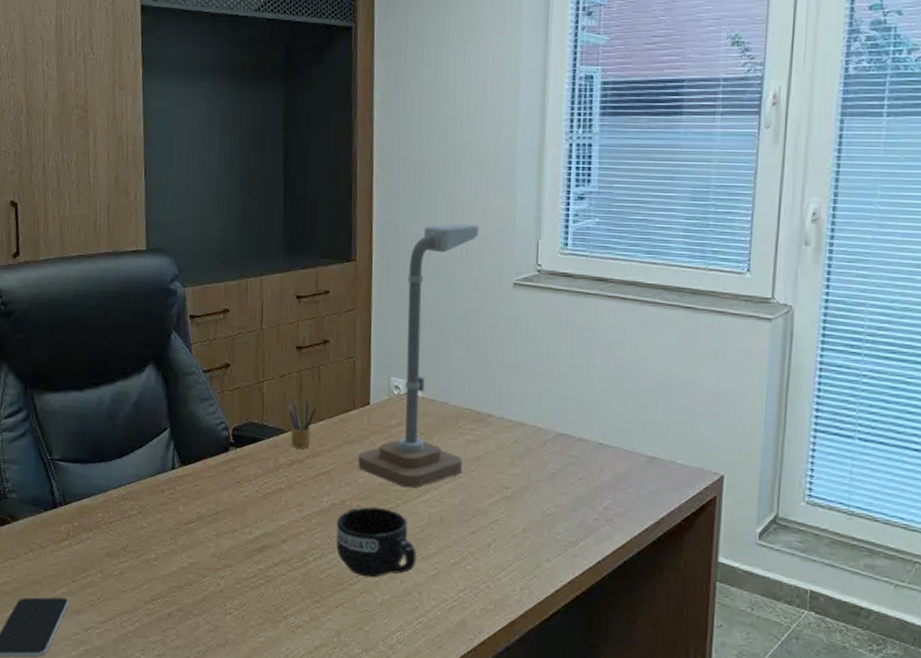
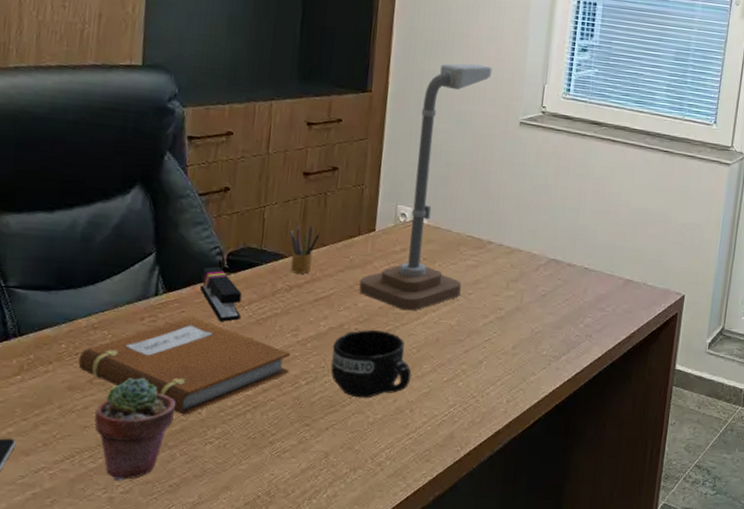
notebook: none [113,490,297,585] -> present [78,317,290,415]
potted succulent: none [130,547,197,644] -> present [94,377,176,481]
stapler: none [211,441,248,496] -> present [200,266,242,322]

